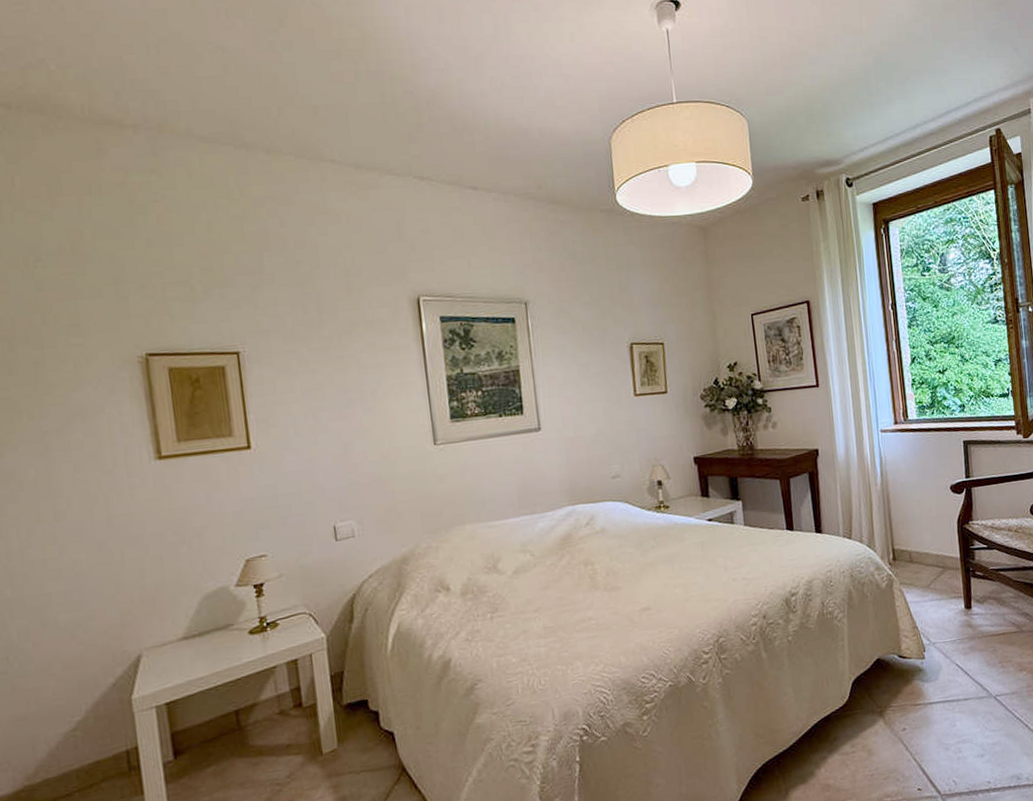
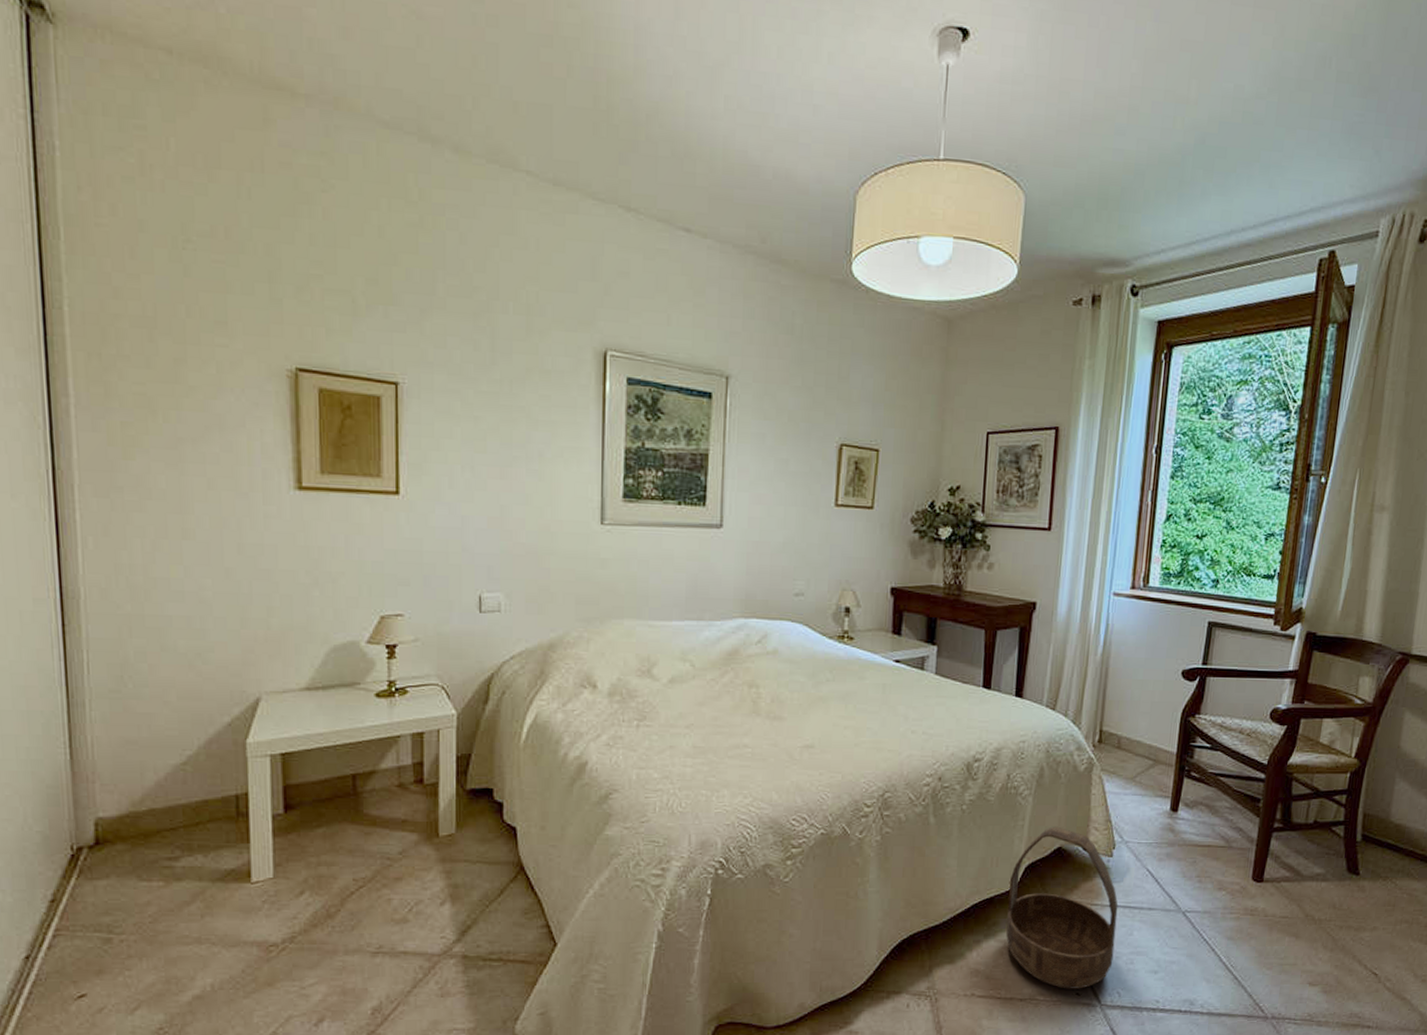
basket: none [841,640,944,787] -> present [1006,826,1119,989]

